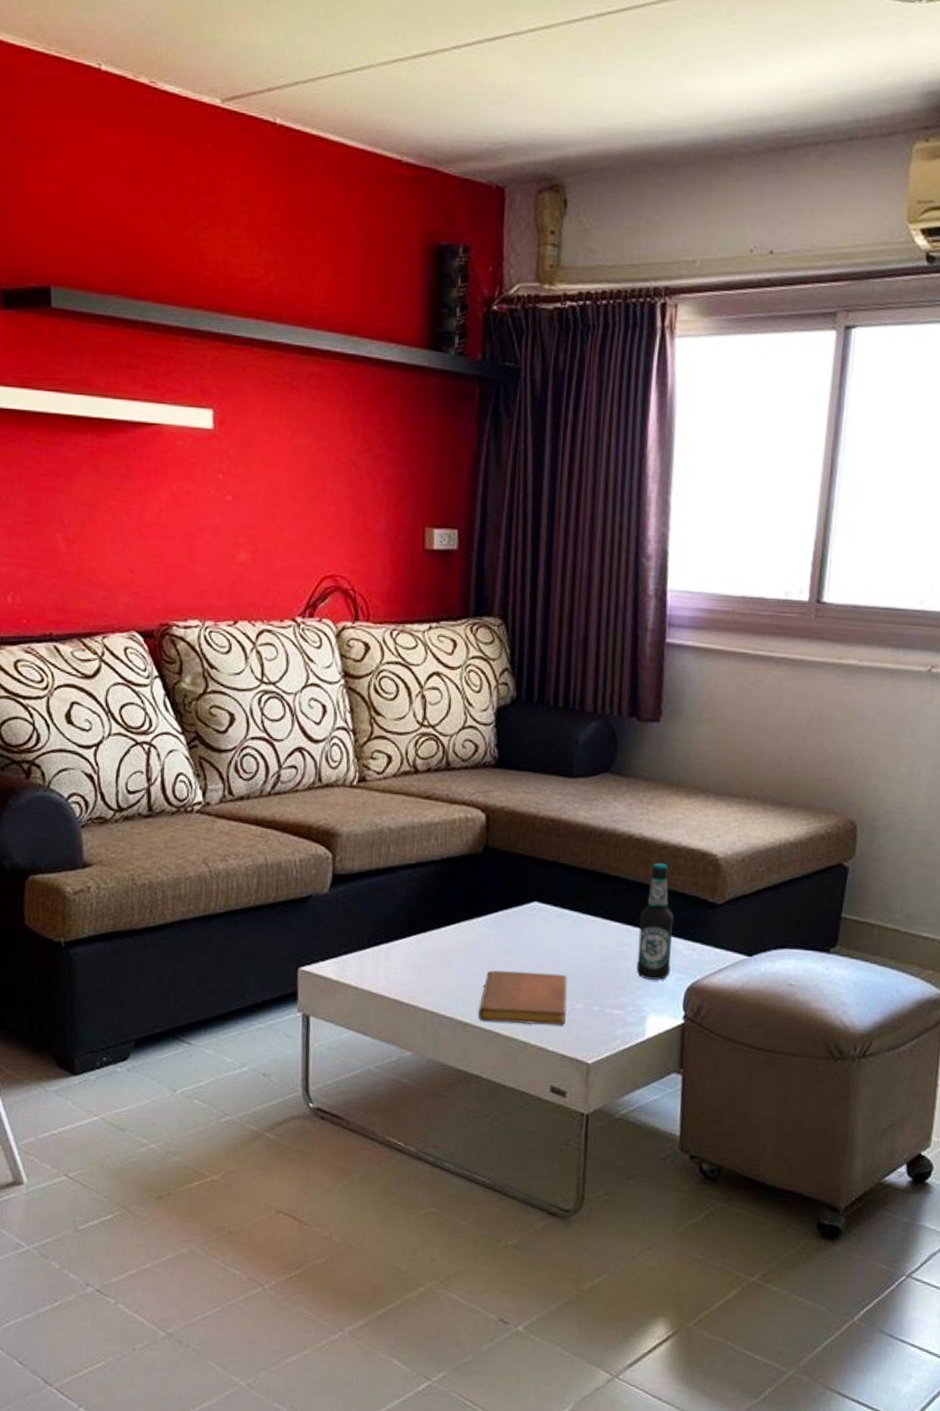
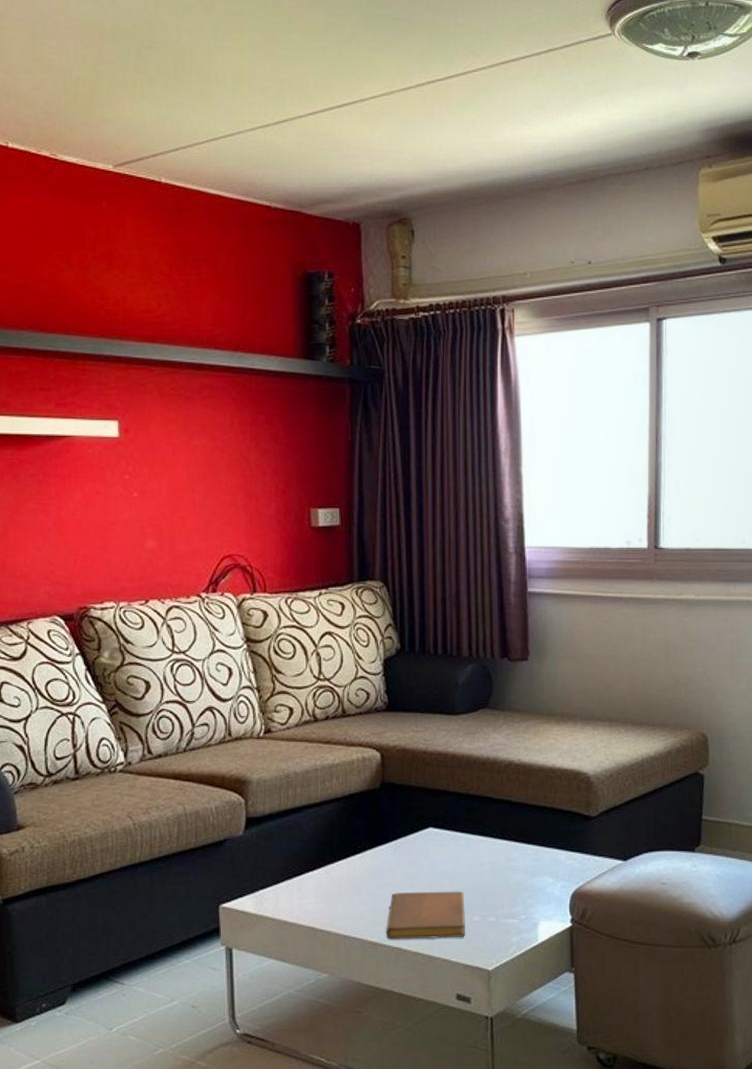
bottle: present [636,862,674,980] -> none [524,784,556,889]

